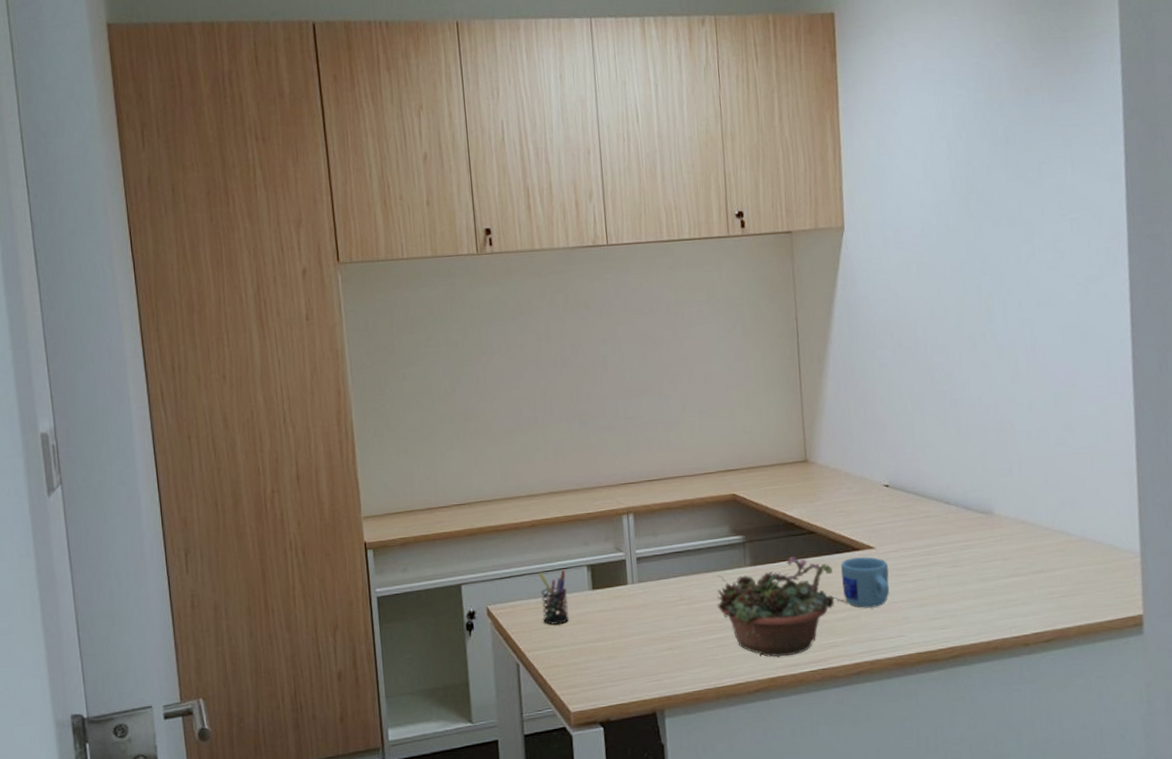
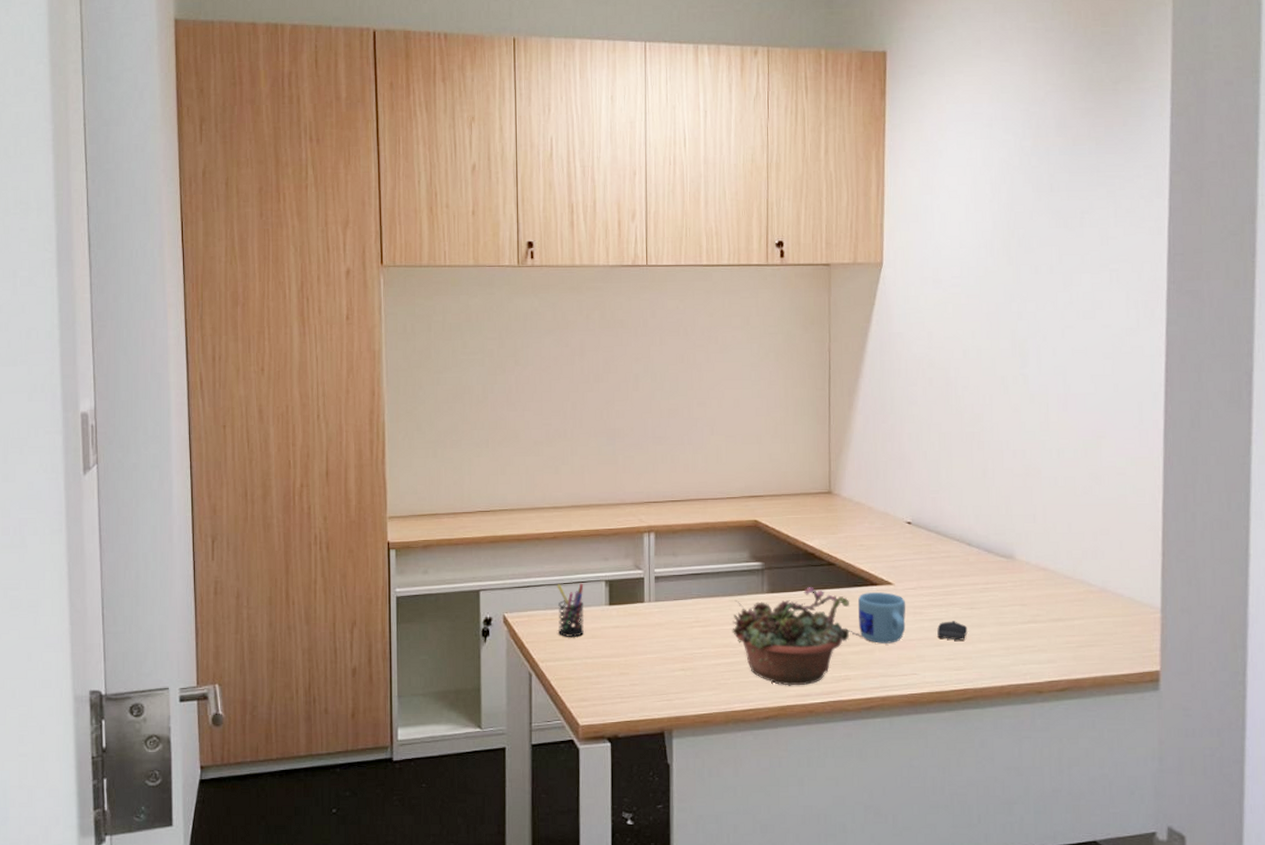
computer mouse: none [921,580,952,599] -> present [937,621,968,641]

